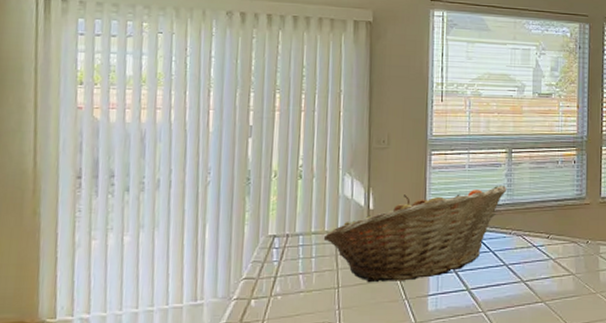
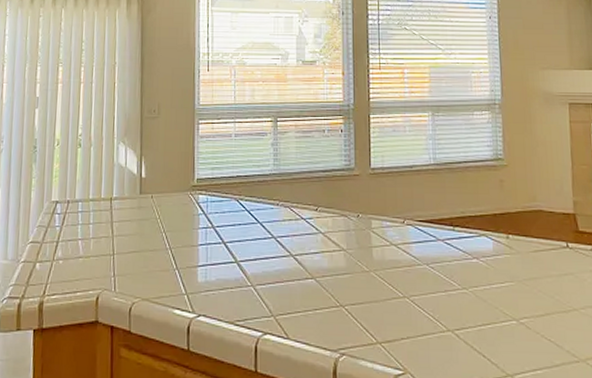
fruit basket: present [323,185,507,283] -> none [100,154,274,251]

